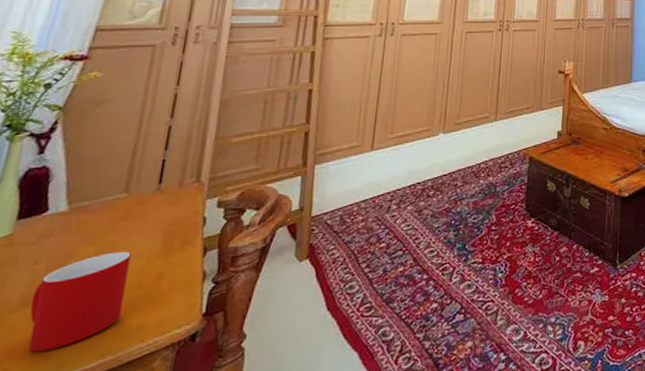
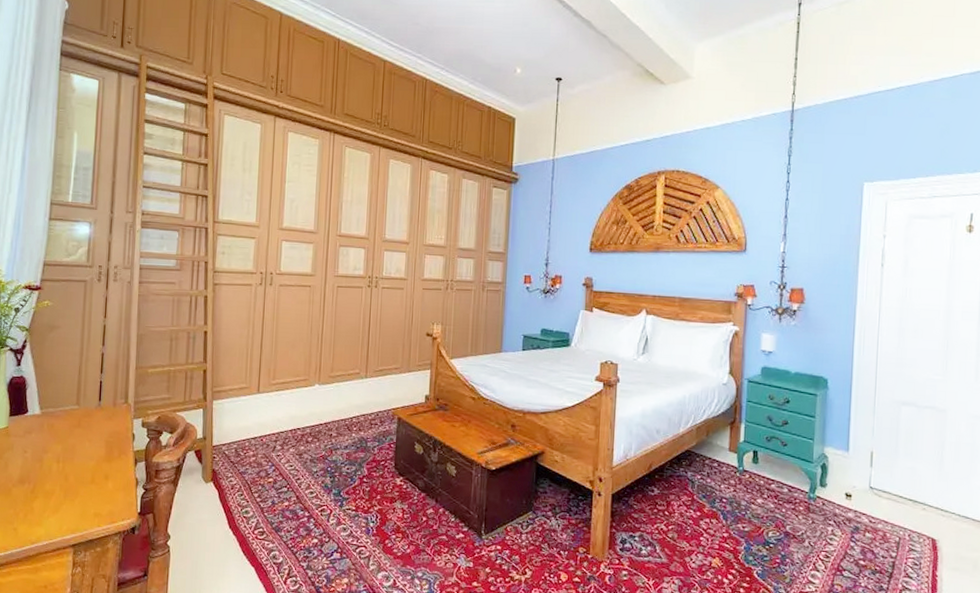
cup: present [29,251,131,352] -> none [25,452,86,520]

